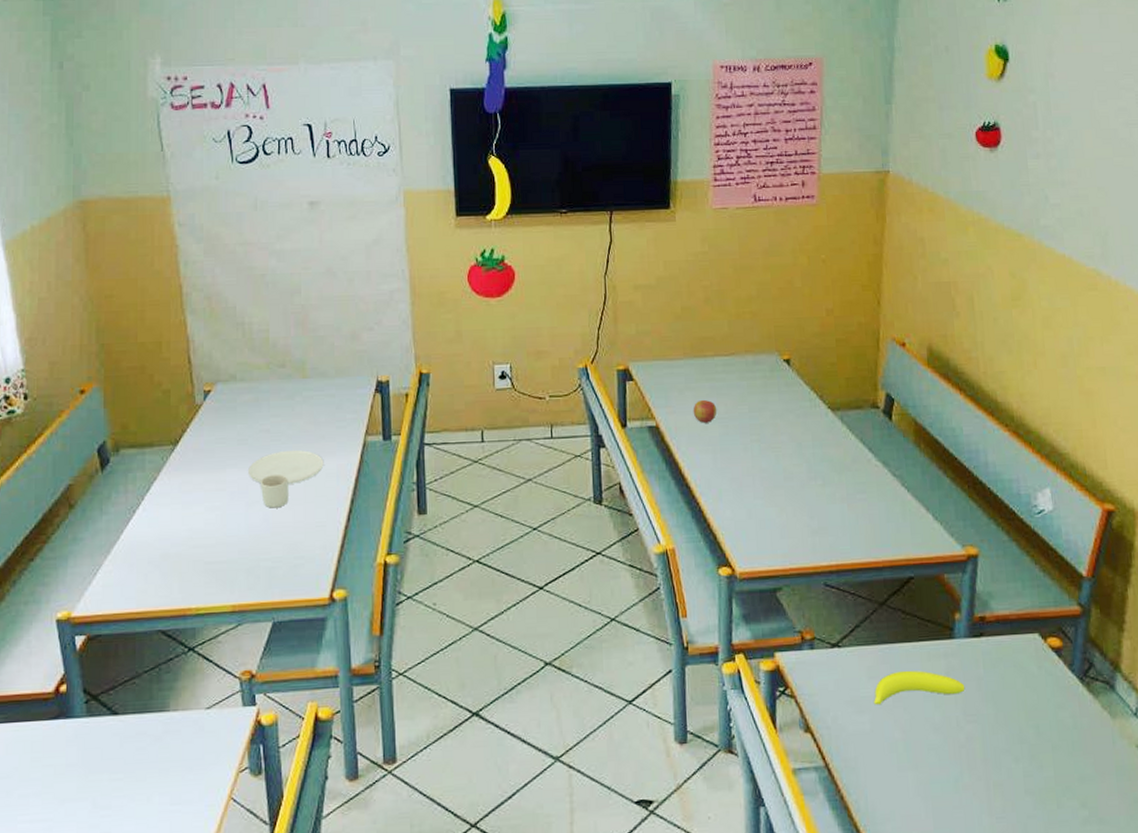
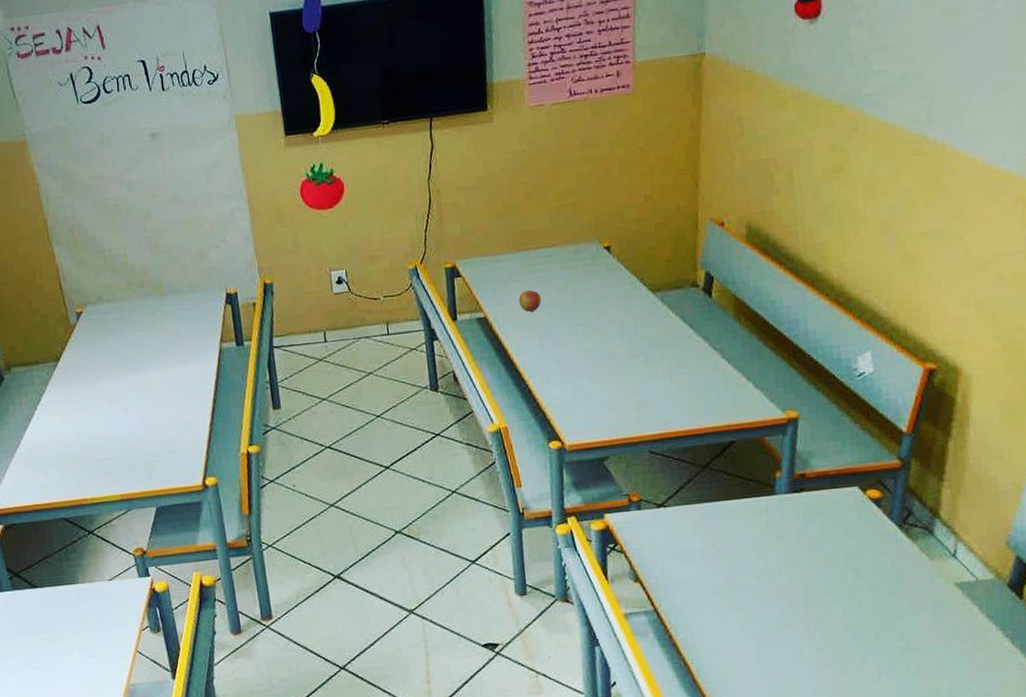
plate: present [248,449,324,484] -> none [122,359,187,390]
cup: present [260,473,289,508] -> none [133,381,159,411]
banana: present [874,670,965,705] -> none [699,524,786,557]

